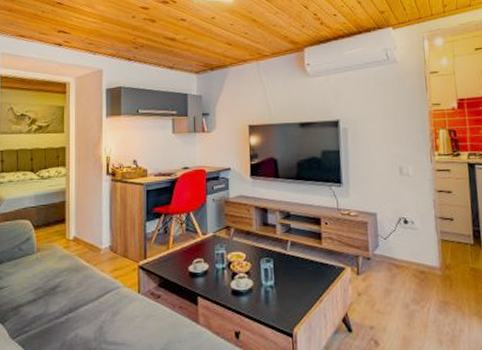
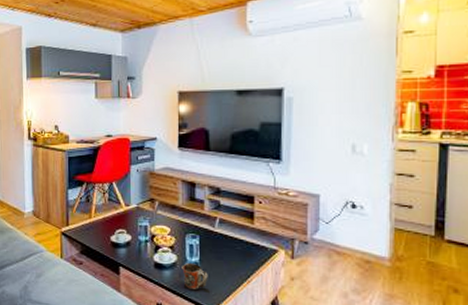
mug: none [258,287,283,313] -> present [182,263,208,289]

